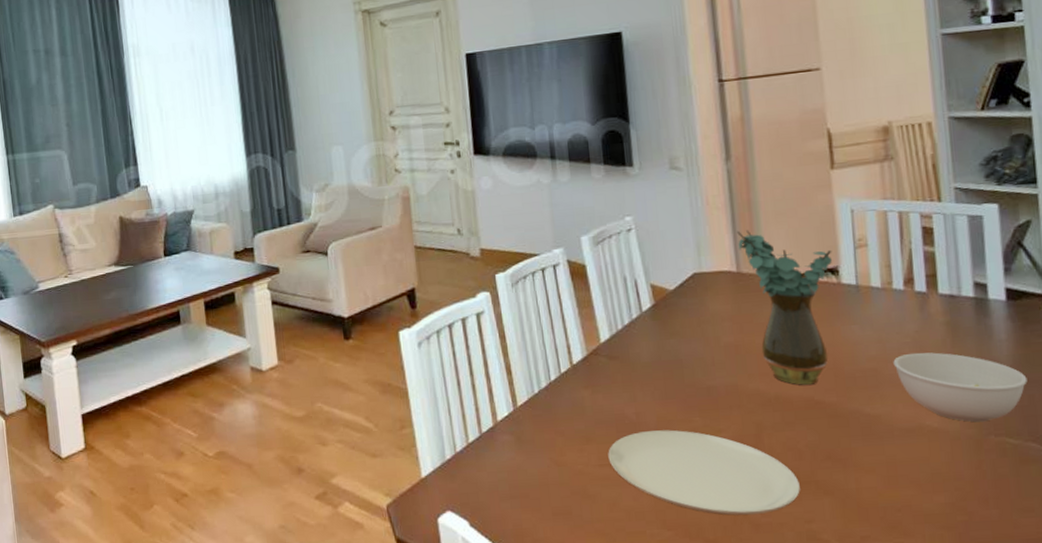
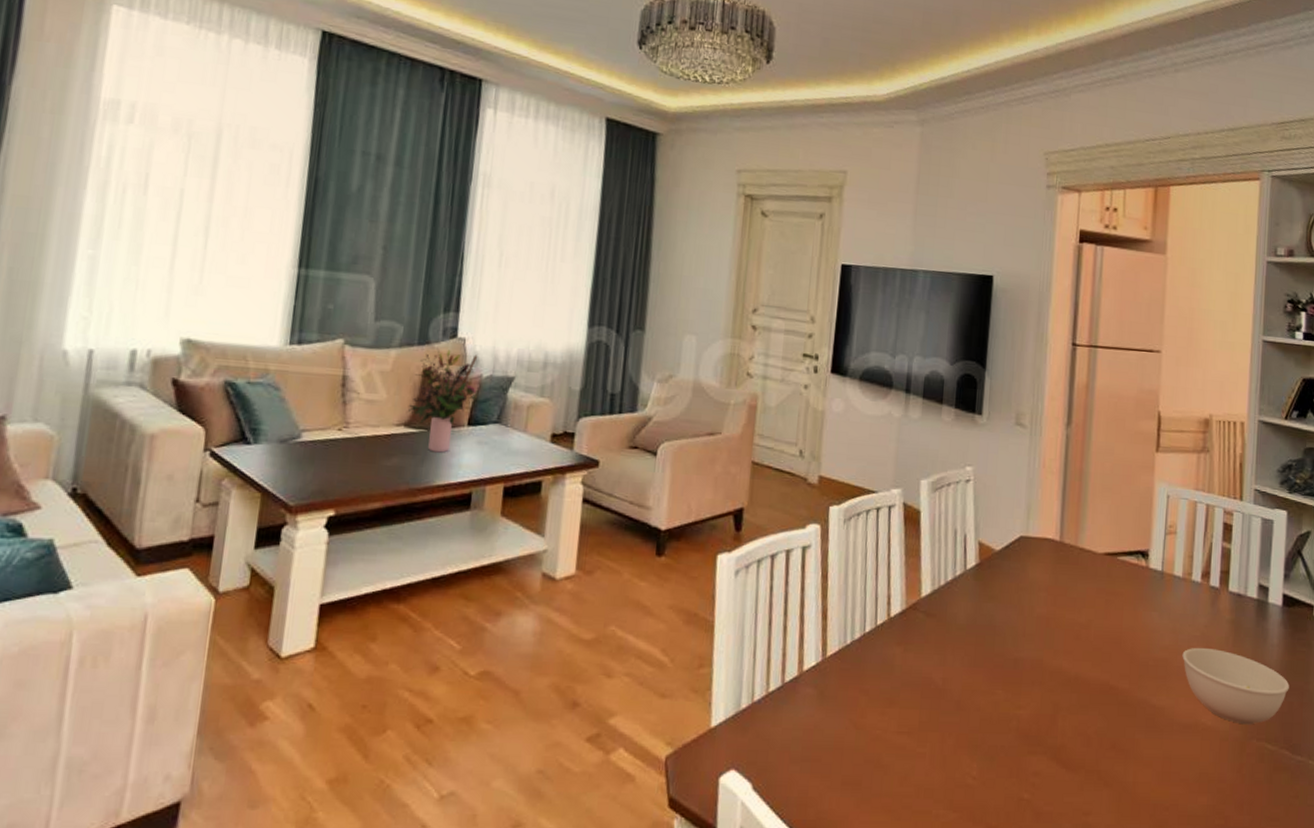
bouquet: none [113,197,167,283] -> present [407,347,477,453]
plate: present [608,430,800,516] -> none [908,699,1084,802]
vase: present [737,230,832,385] -> none [1065,499,1146,668]

